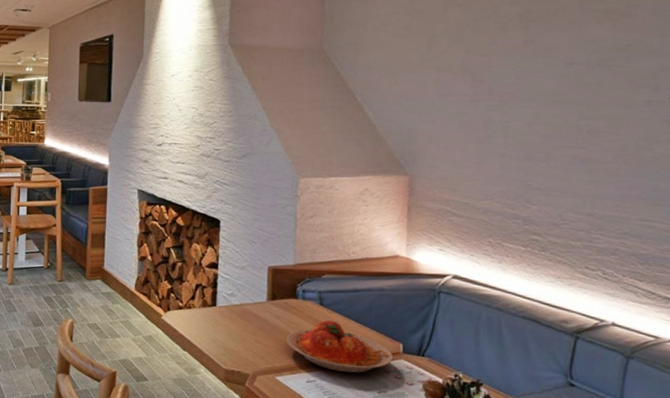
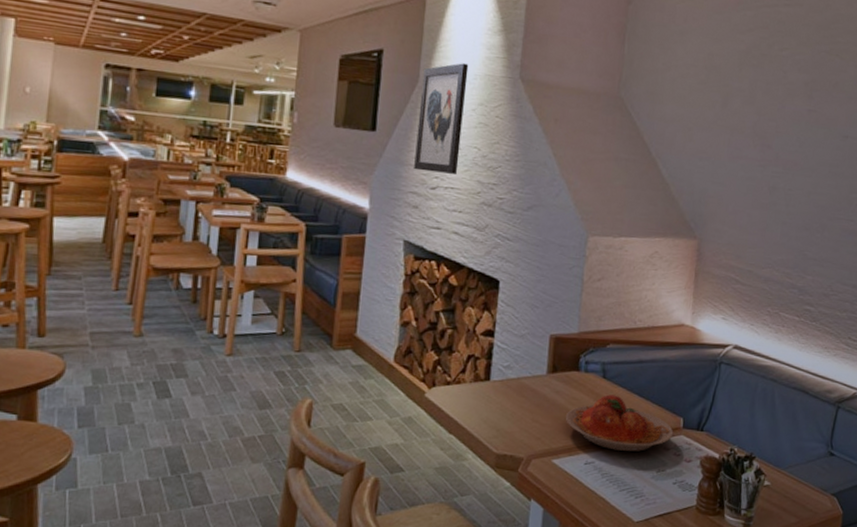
wall art: none [143,38,184,133] -> present [414,63,469,175]

